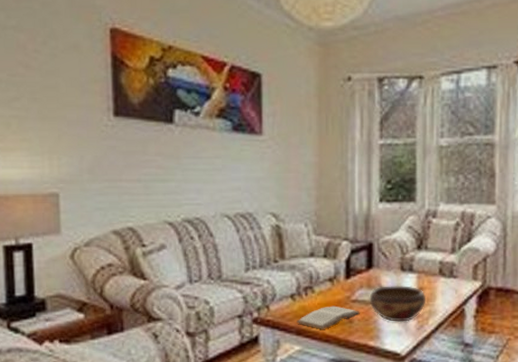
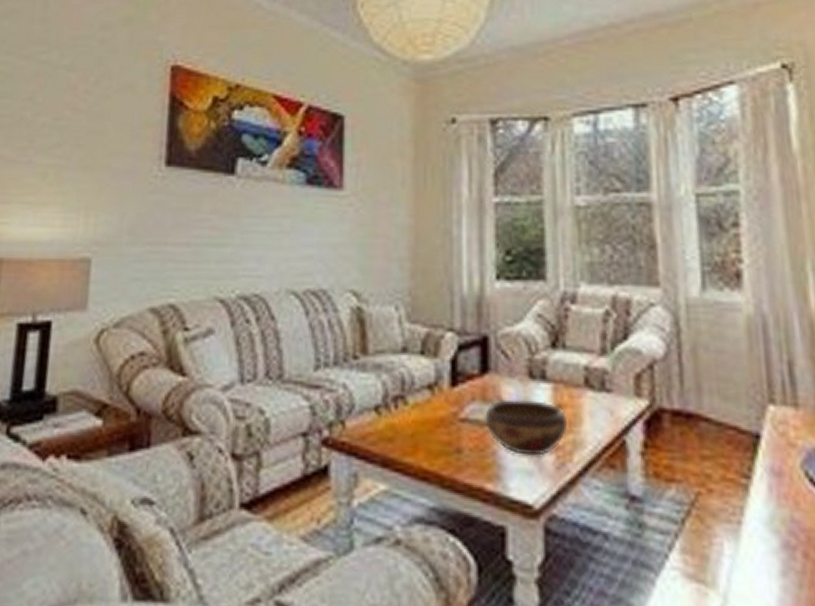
book: present [297,305,360,329] -> none [382,425,472,461]

